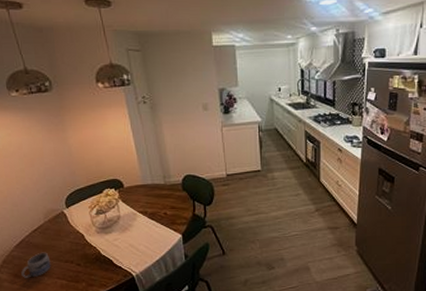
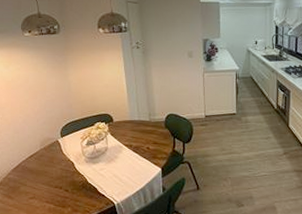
mug: present [21,252,51,278] -> none [15,177,42,200]

